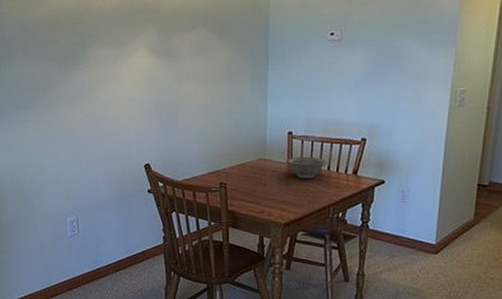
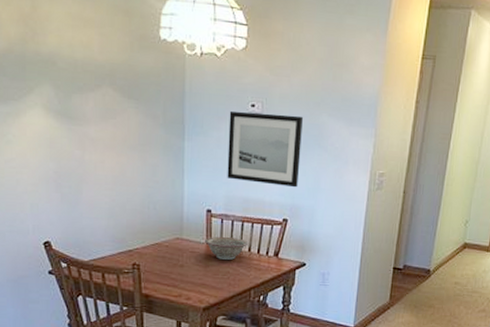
wall art: none [307,40,381,108] -> present [227,110,303,188]

